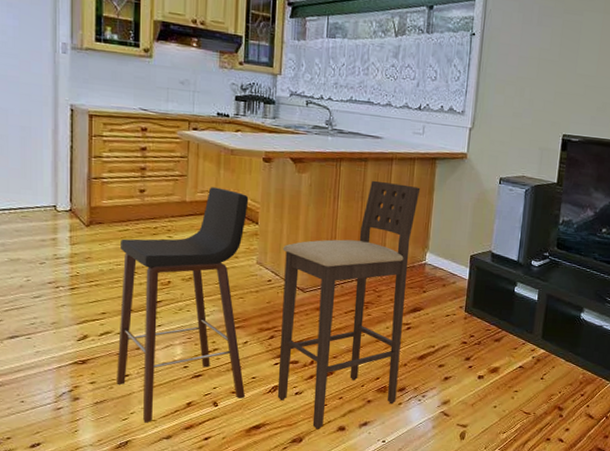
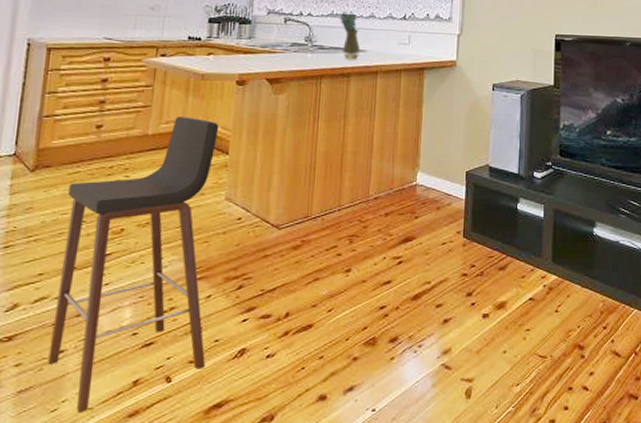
bar stool: present [277,180,421,430] -> none [244,96,408,403]
vase: none [358,97,378,146] -> present [339,10,361,60]

